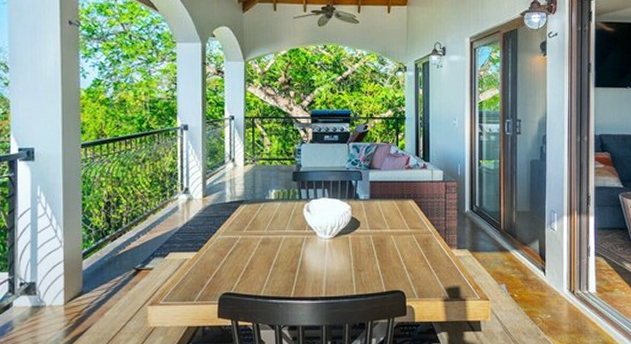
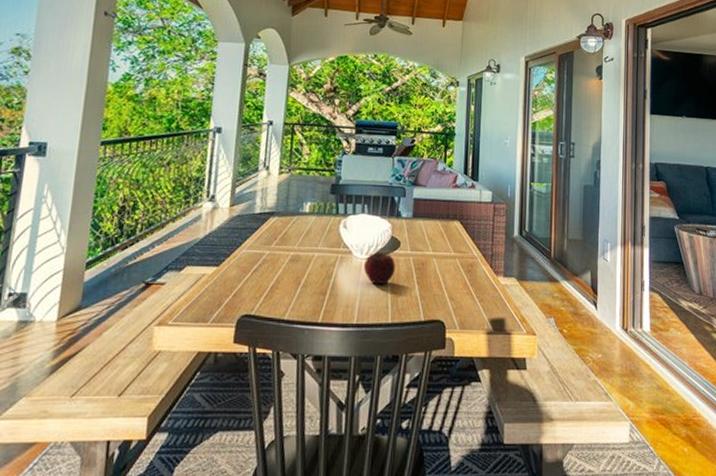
fruit: none [329,232,357,261] -> present [364,252,395,285]

